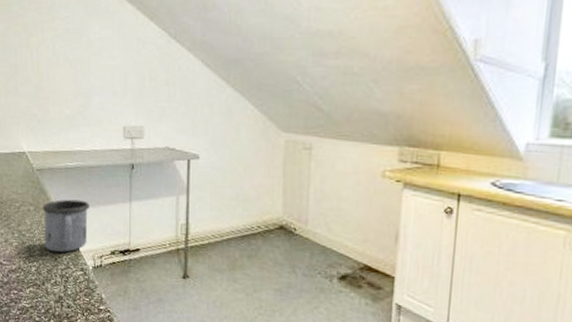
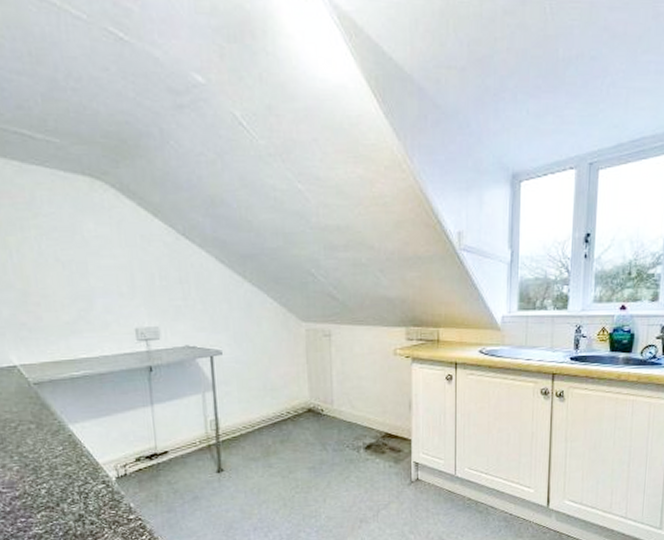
mug: present [42,199,89,253] -> none [46,410,106,469]

